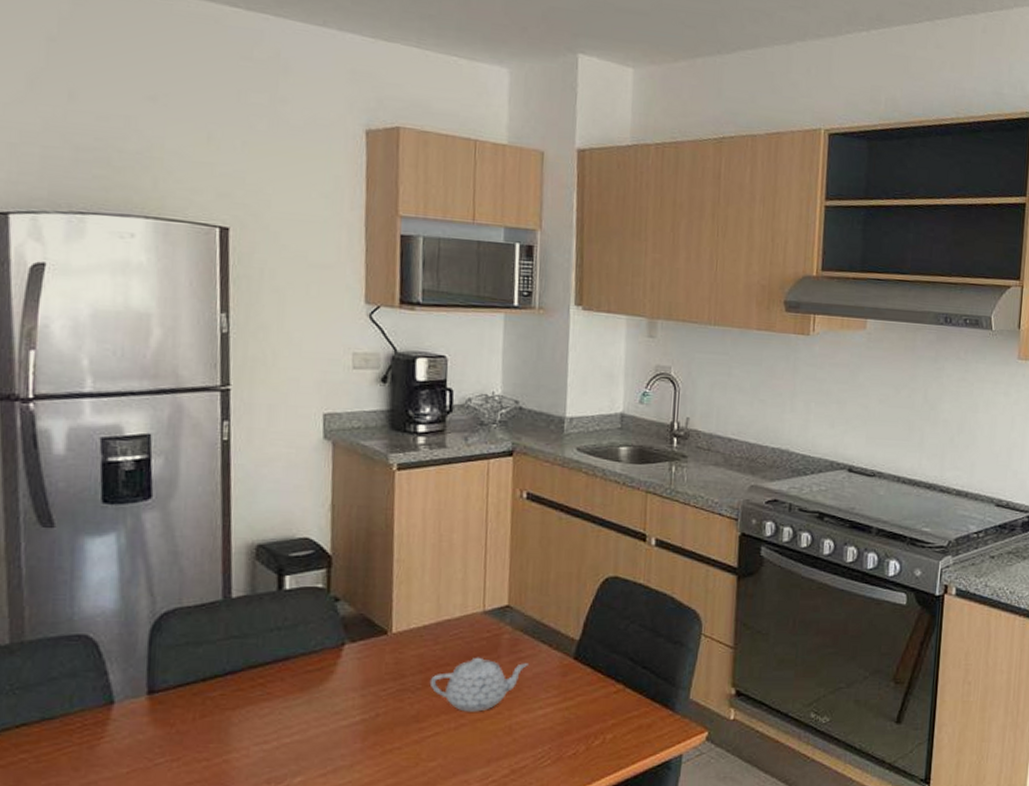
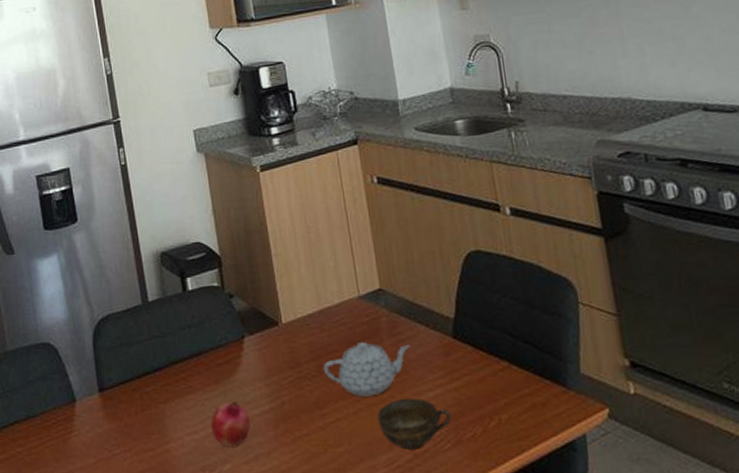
fruit: none [286,711,335,758] -> present [211,401,250,446]
cup: none [479,715,557,765] -> present [377,398,451,450]

